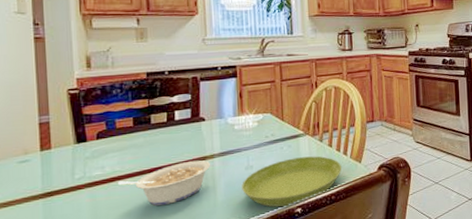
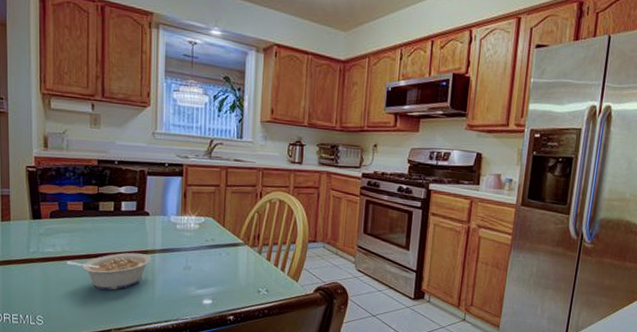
saucer: present [242,156,341,207] -> none [179,266,277,312]

